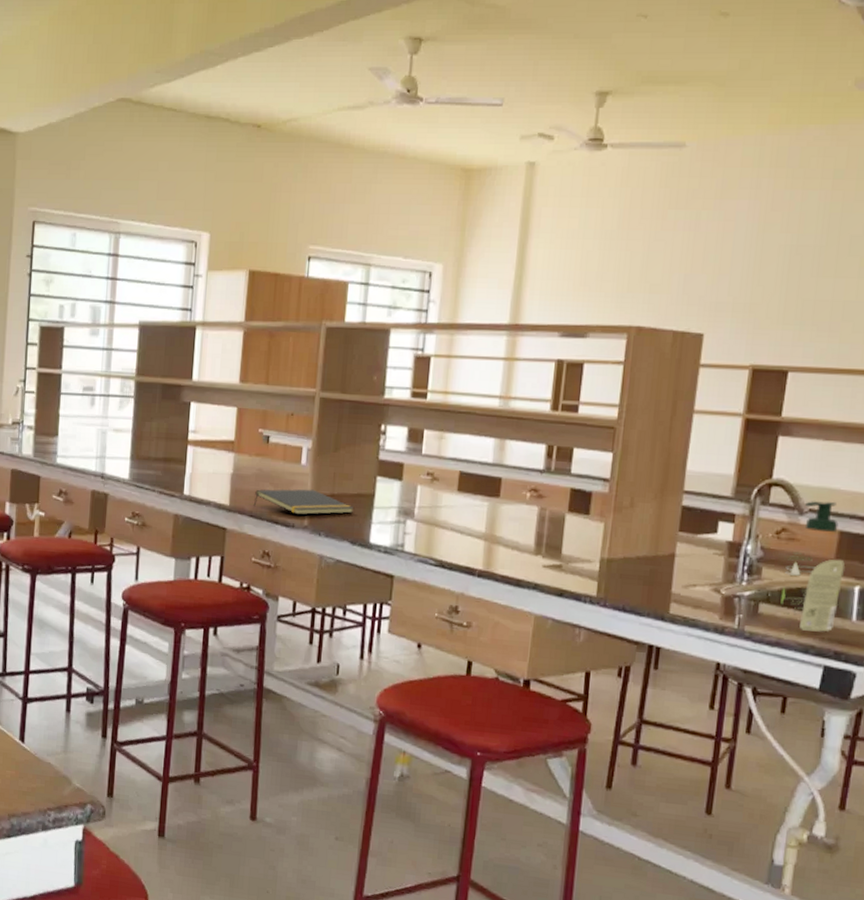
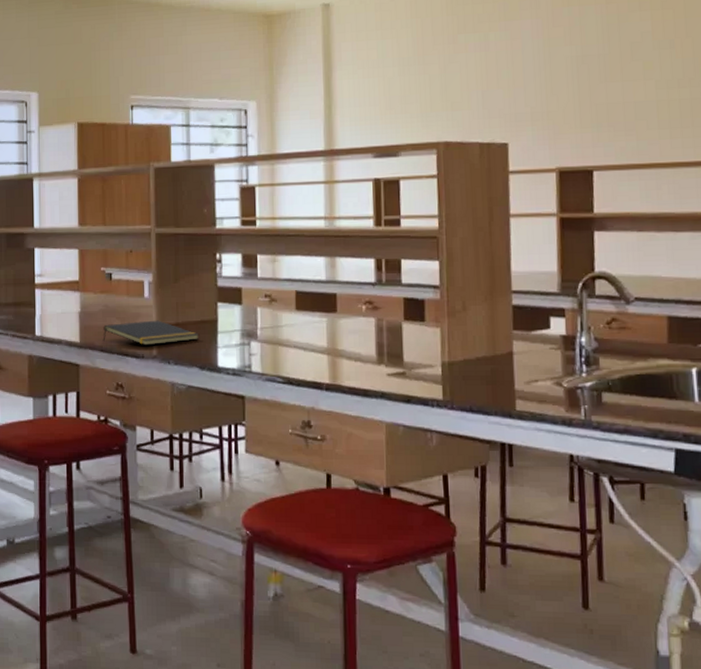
soap dispenser: present [780,500,846,632] -> none [622,288,680,416]

